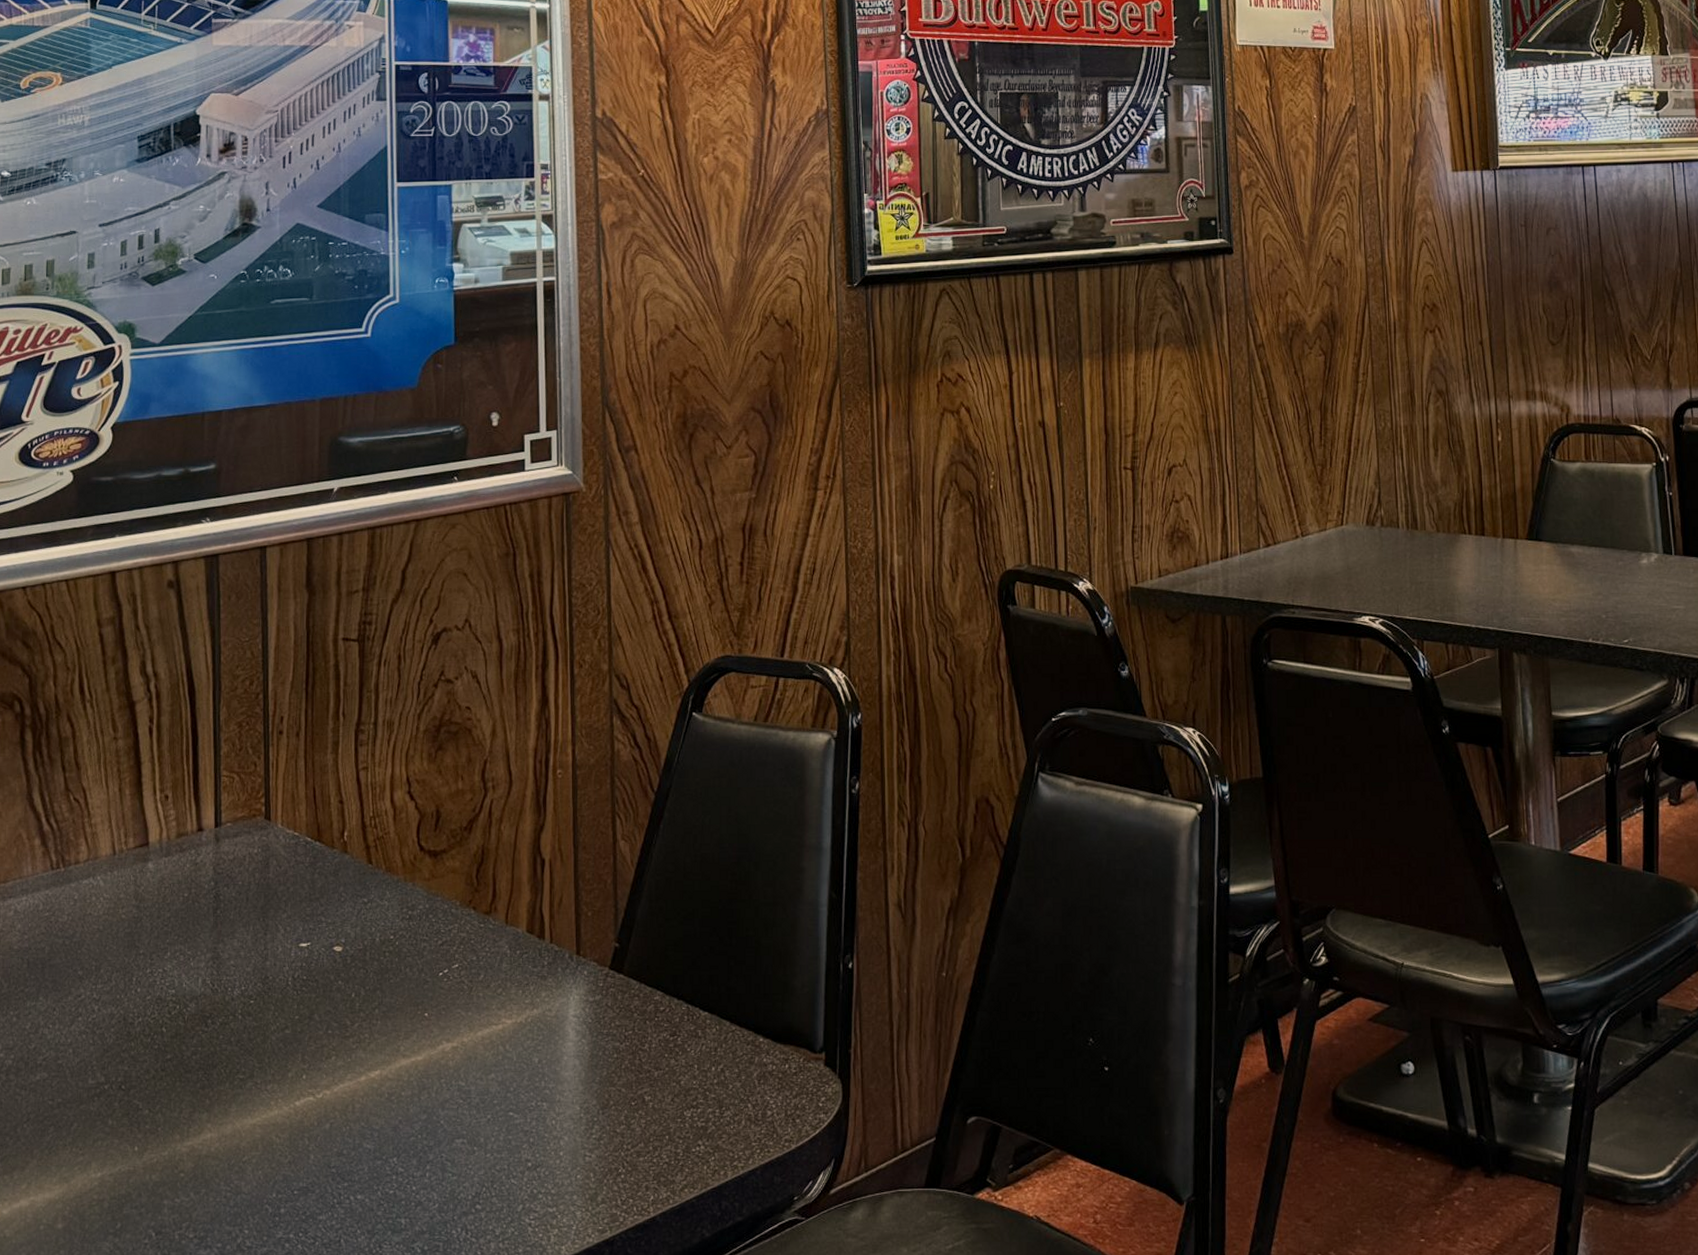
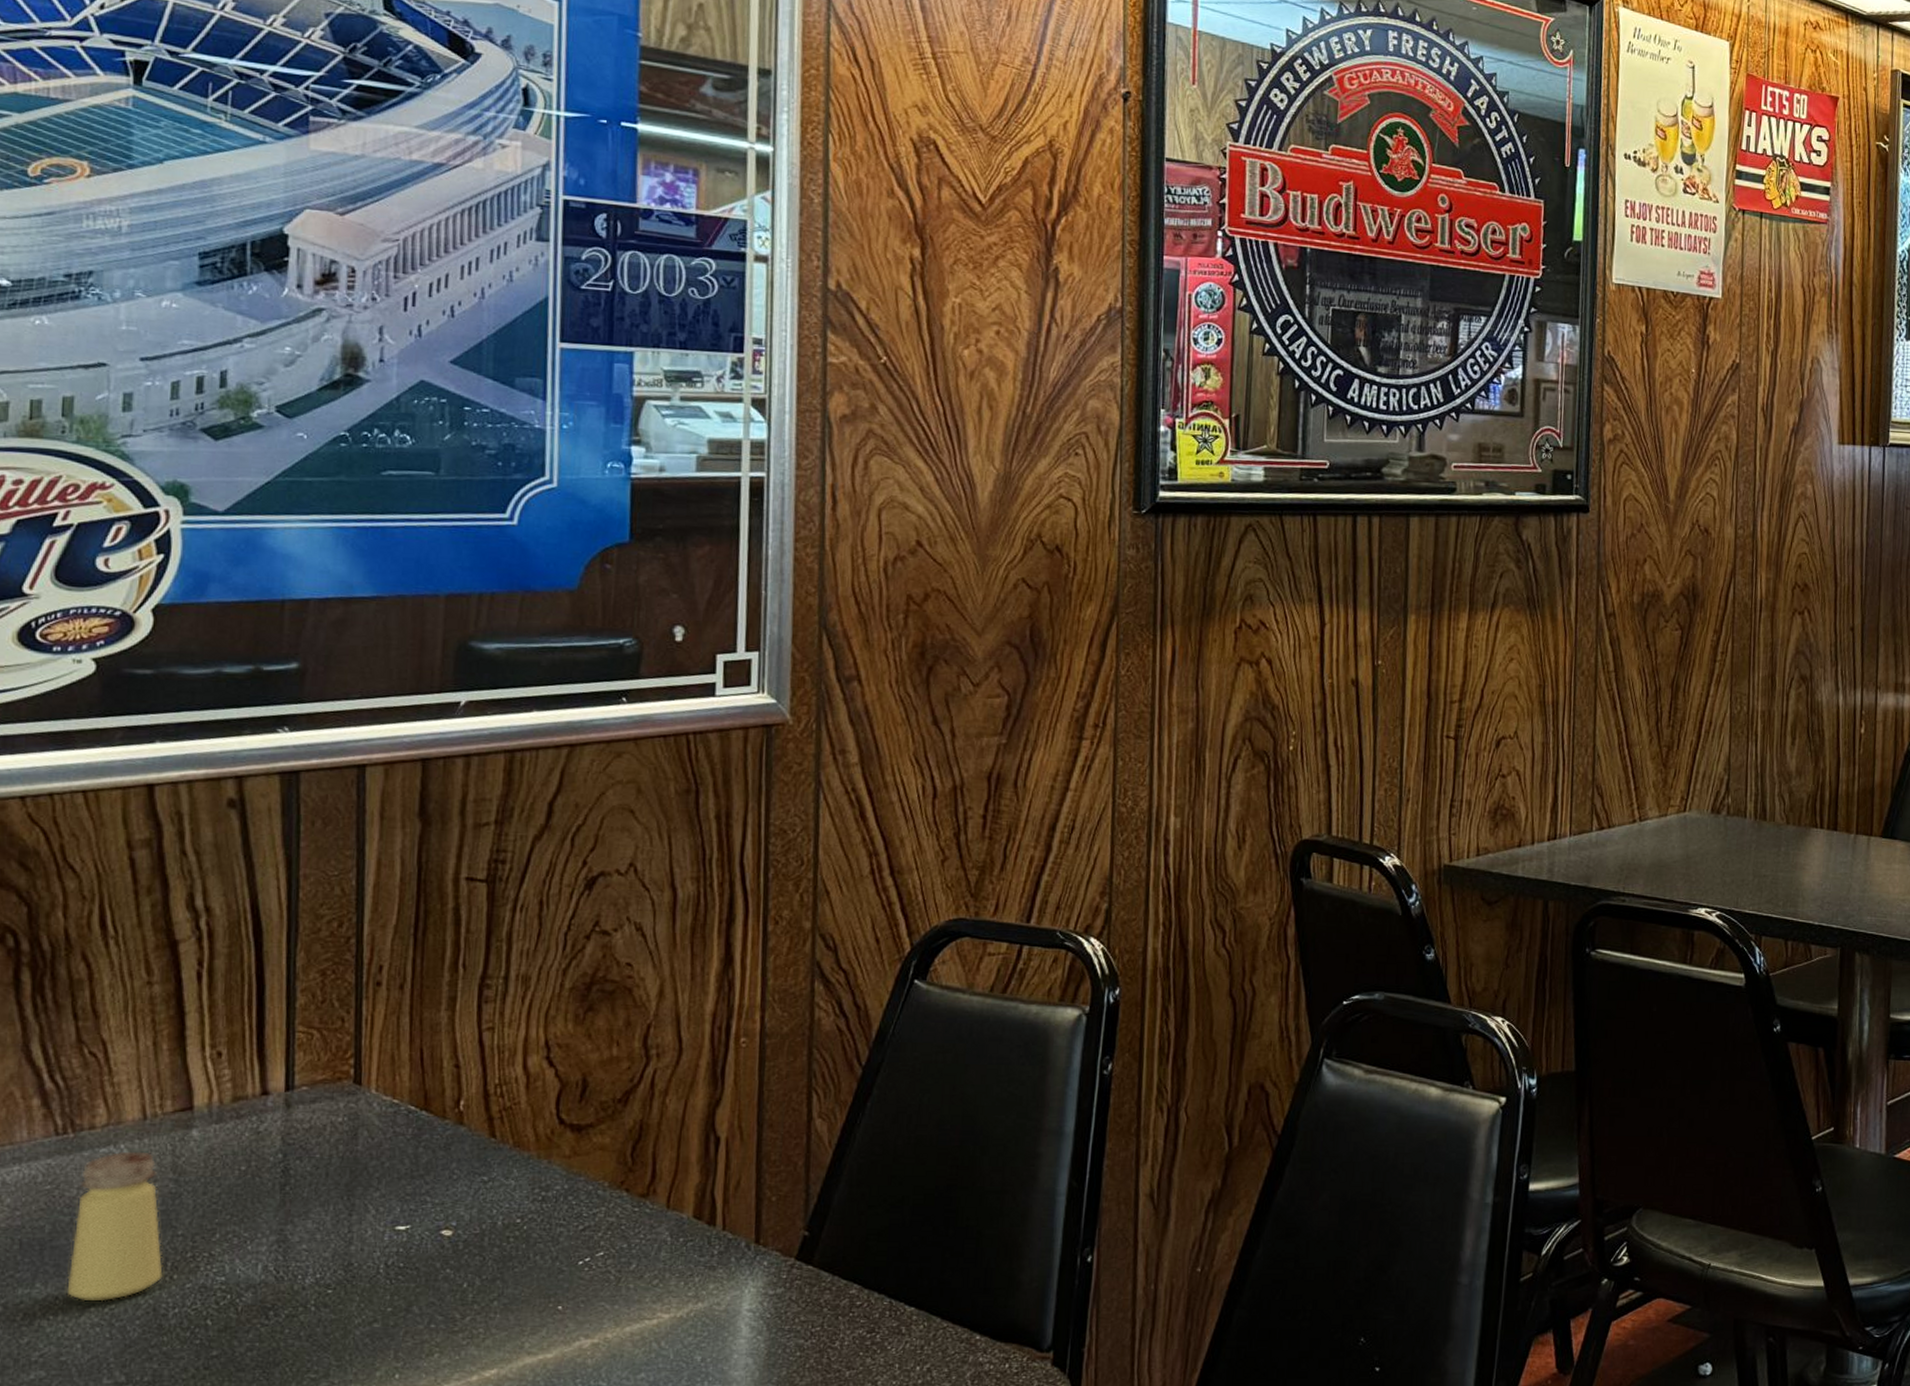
saltshaker: none [61,882,130,1012] -> present [67,1151,163,1302]

